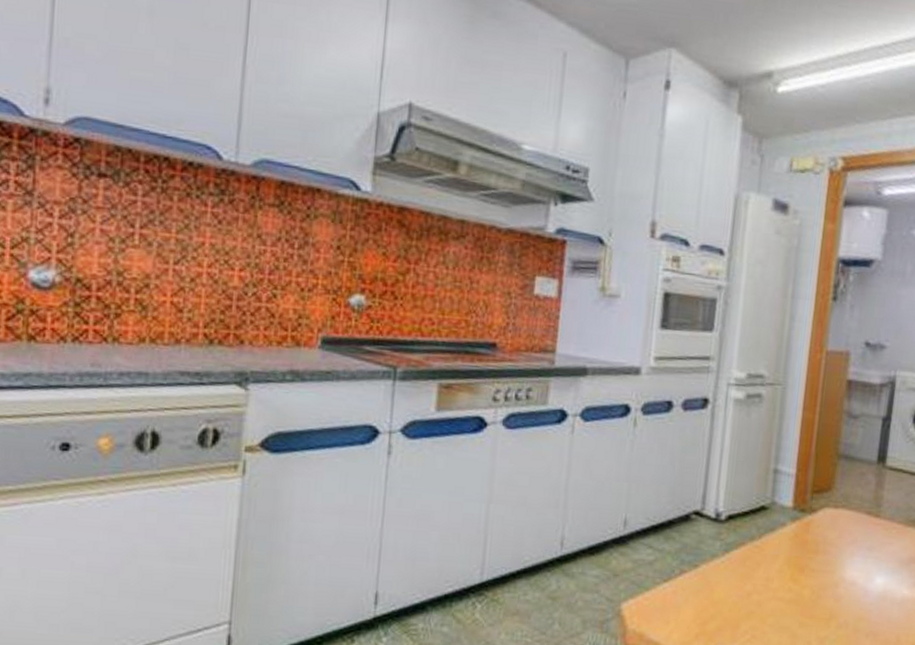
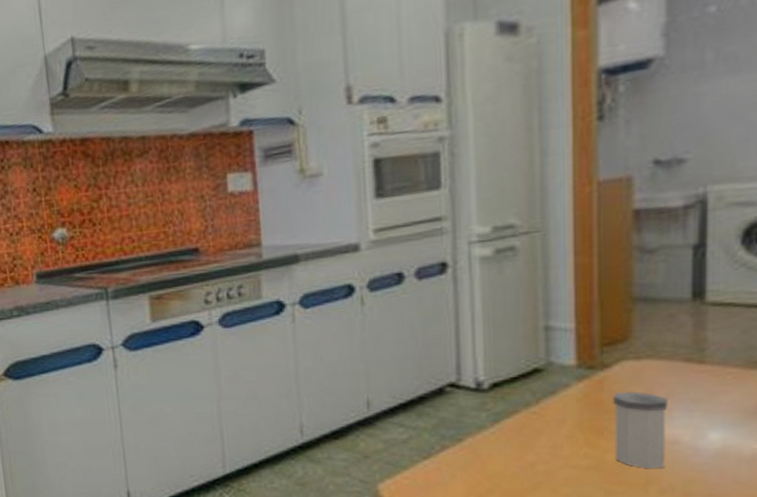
salt shaker: none [811,535,852,606] -> present [612,391,668,469]

